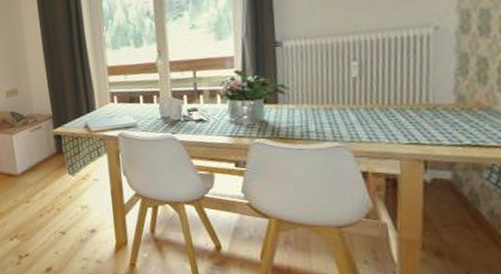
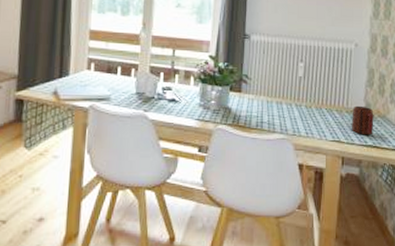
mug: none [435,99,473,134] -> present [352,105,374,136]

